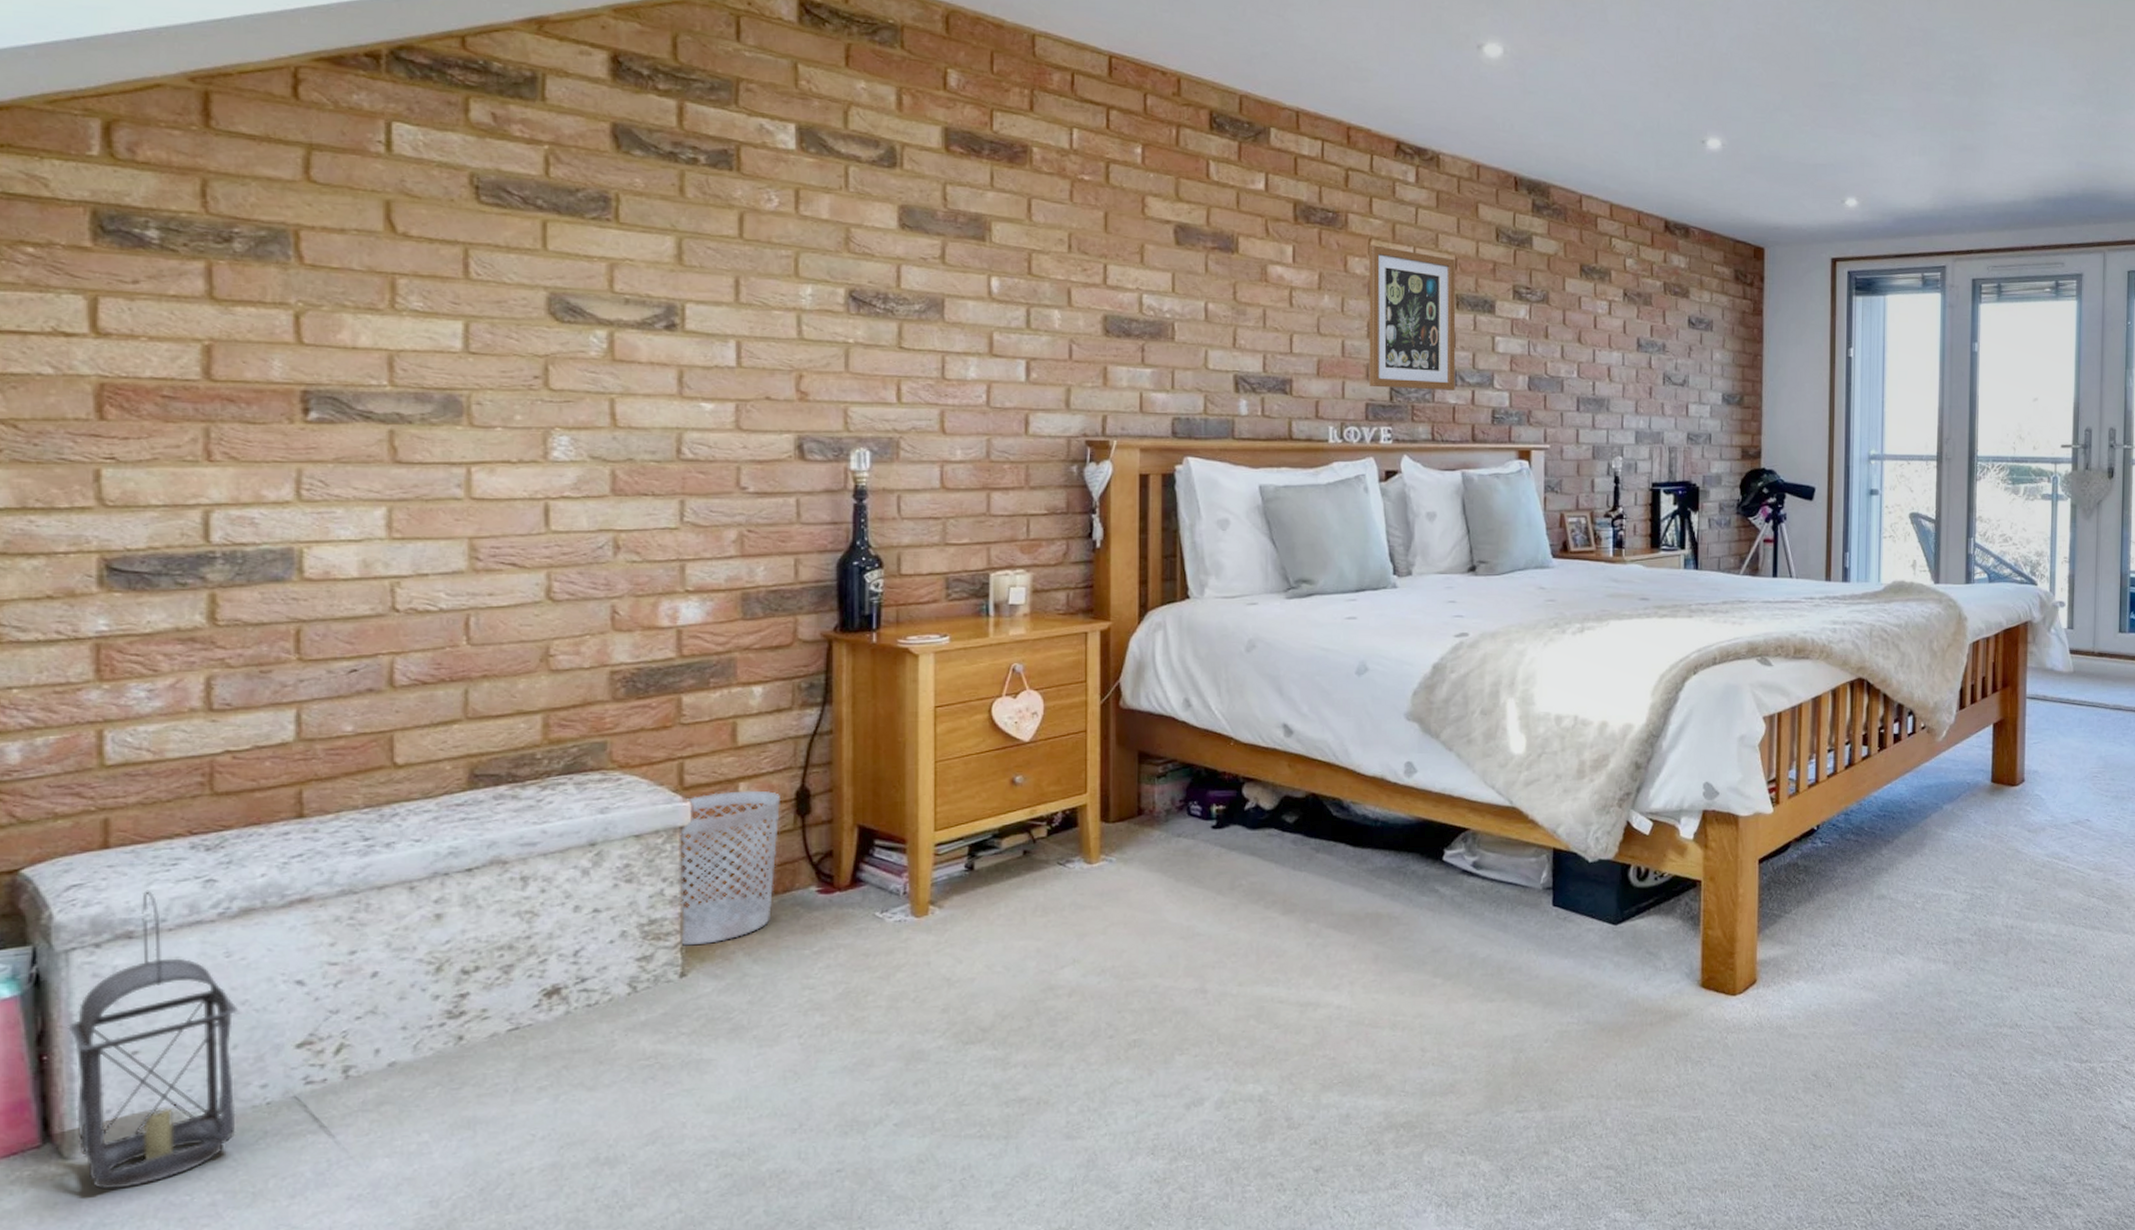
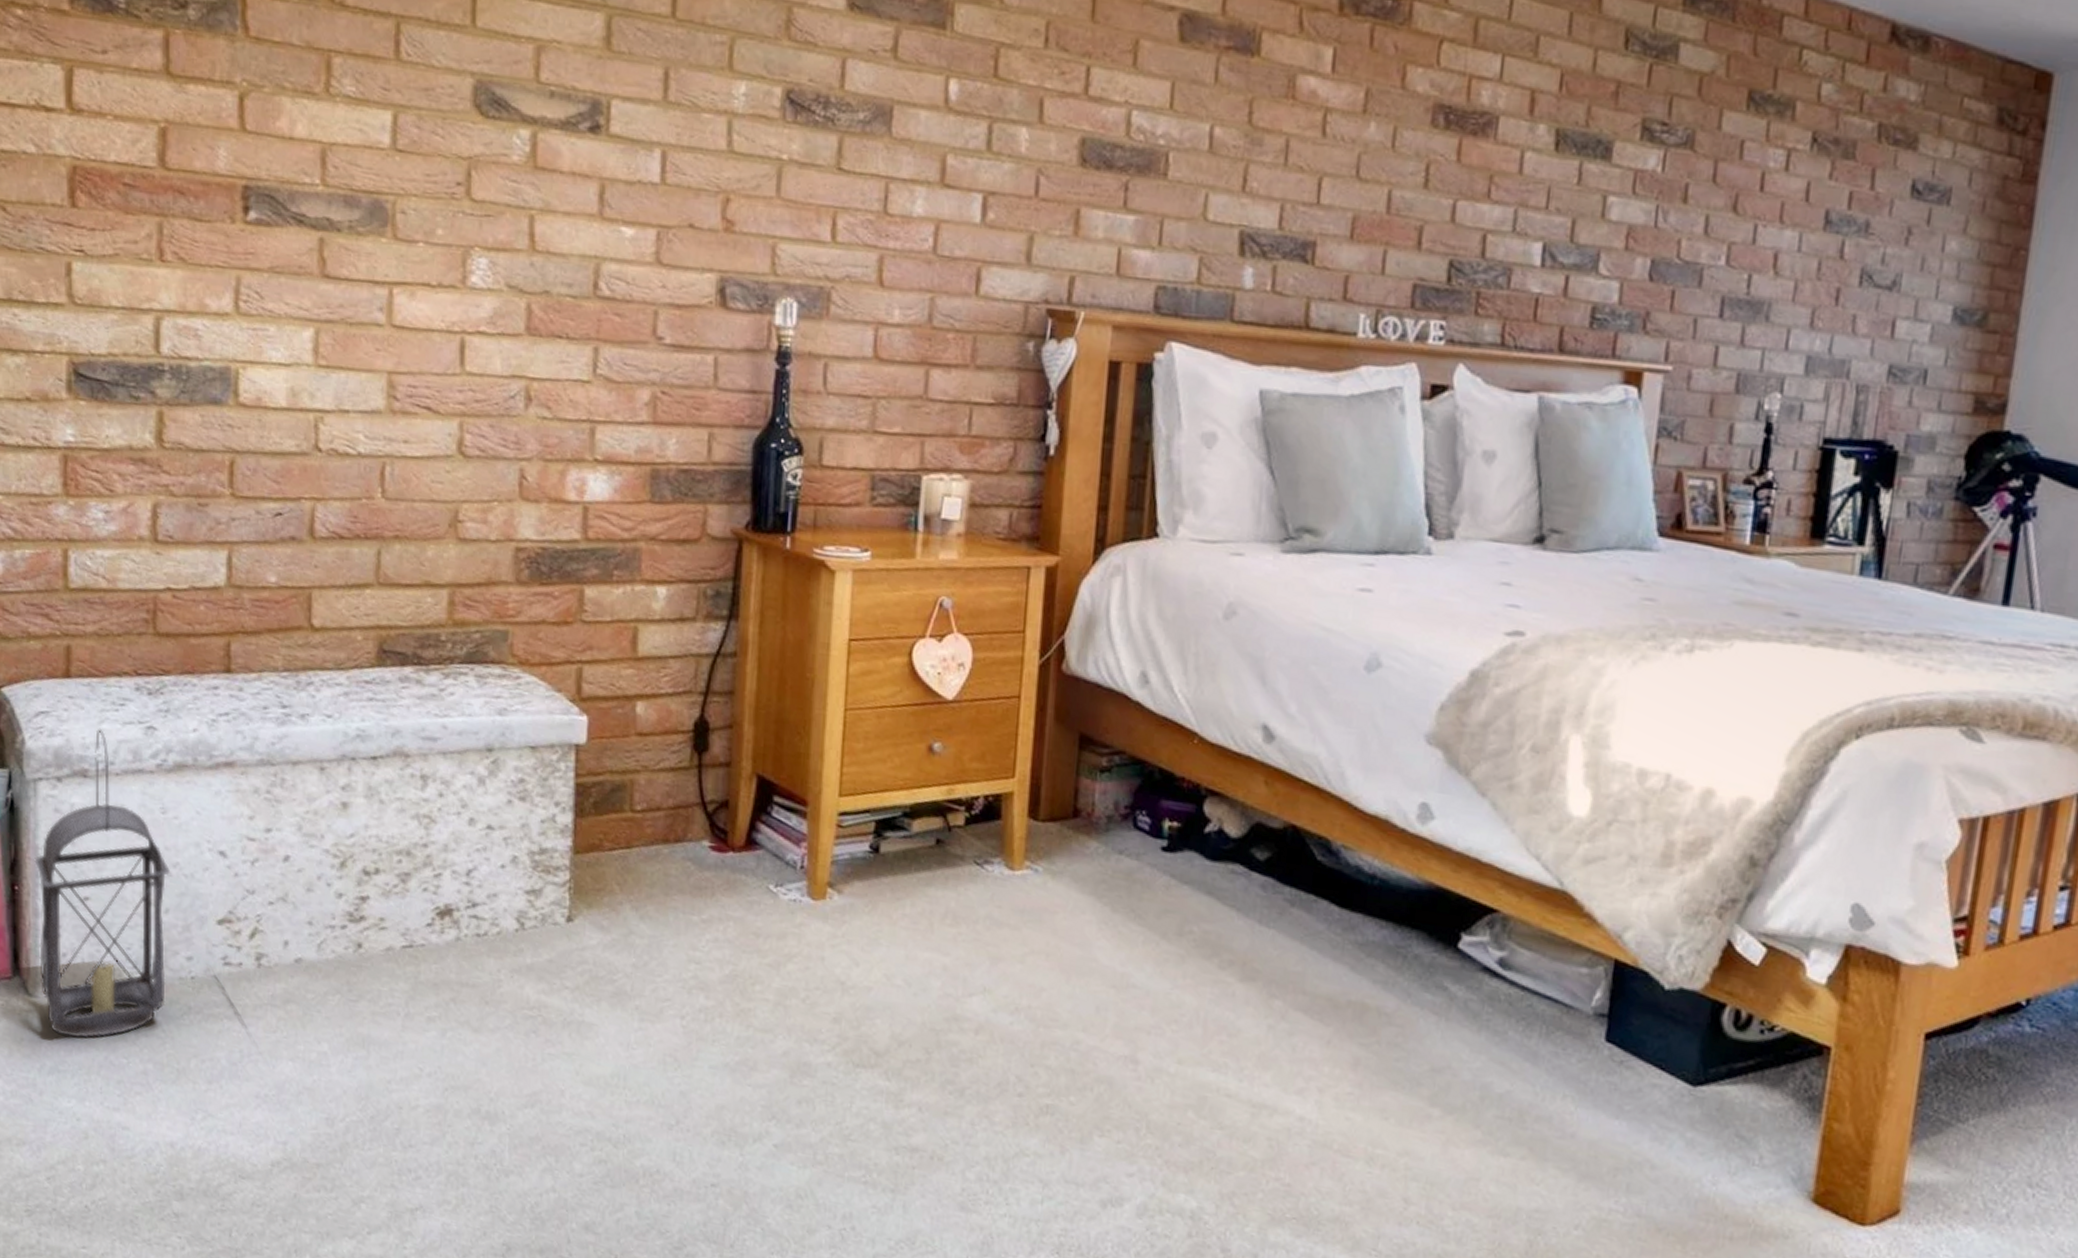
wastebasket: present [677,790,781,946] -> none [569,709,679,889]
wall art: present [1369,245,1456,390] -> none [1421,50,1561,274]

